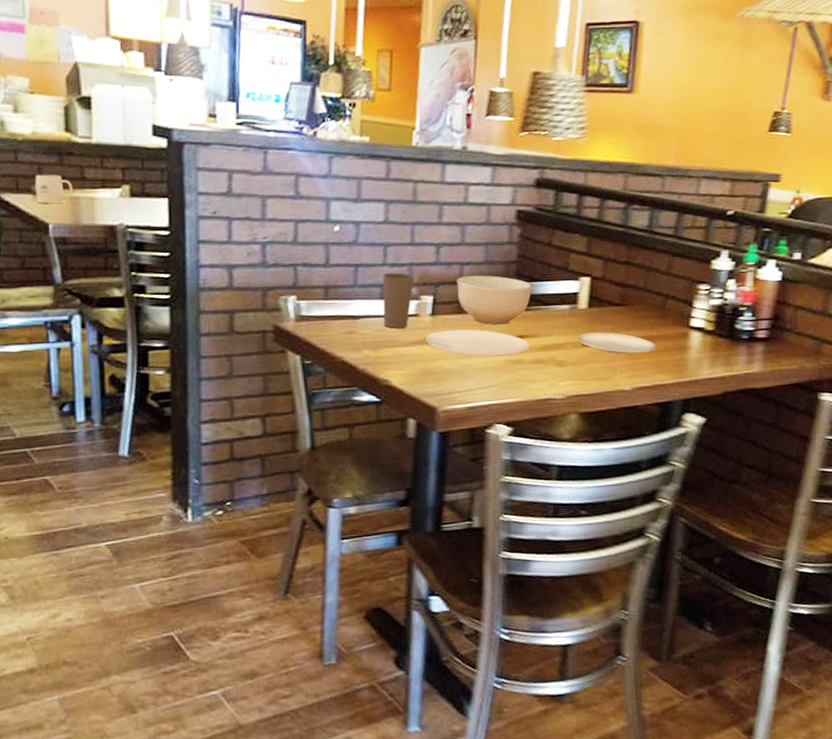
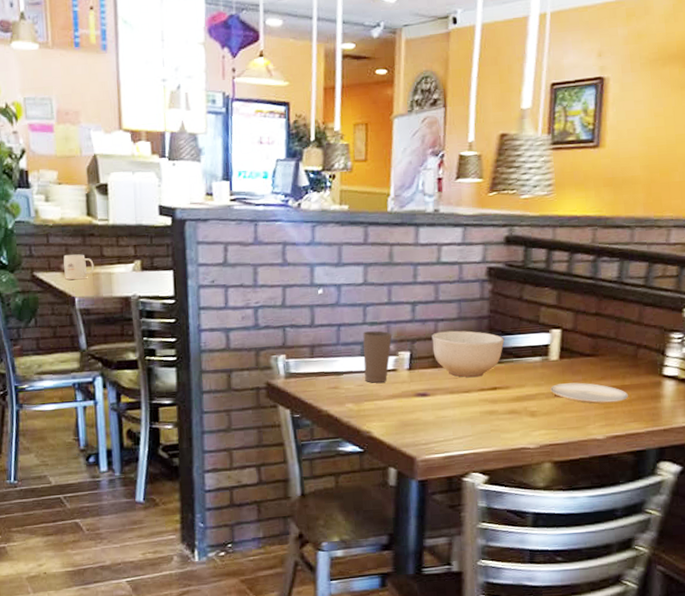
plate: present [426,329,530,358] -> none [404,382,503,409]

